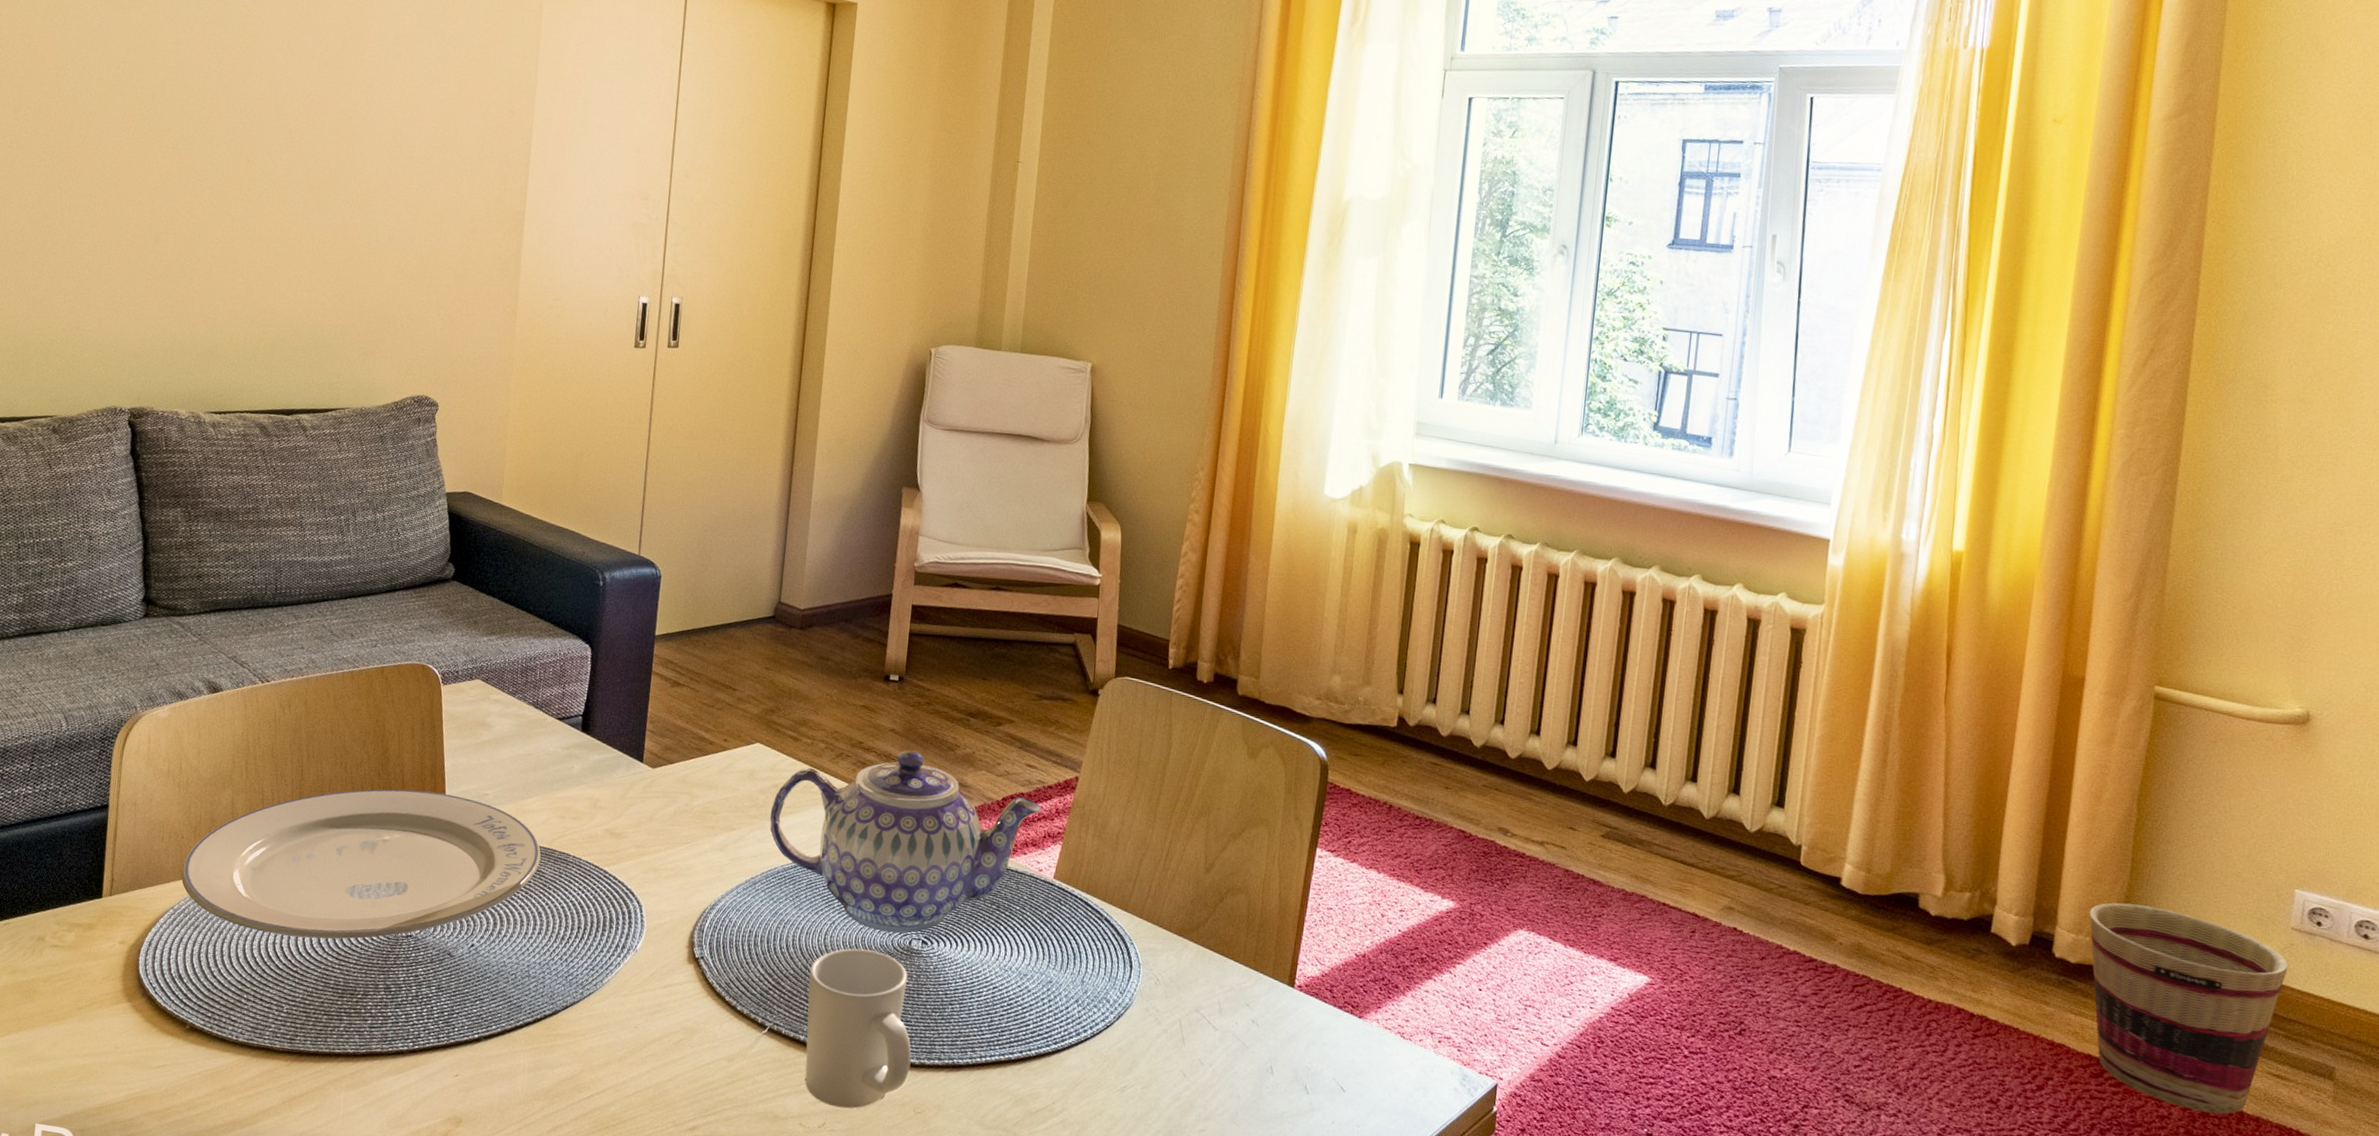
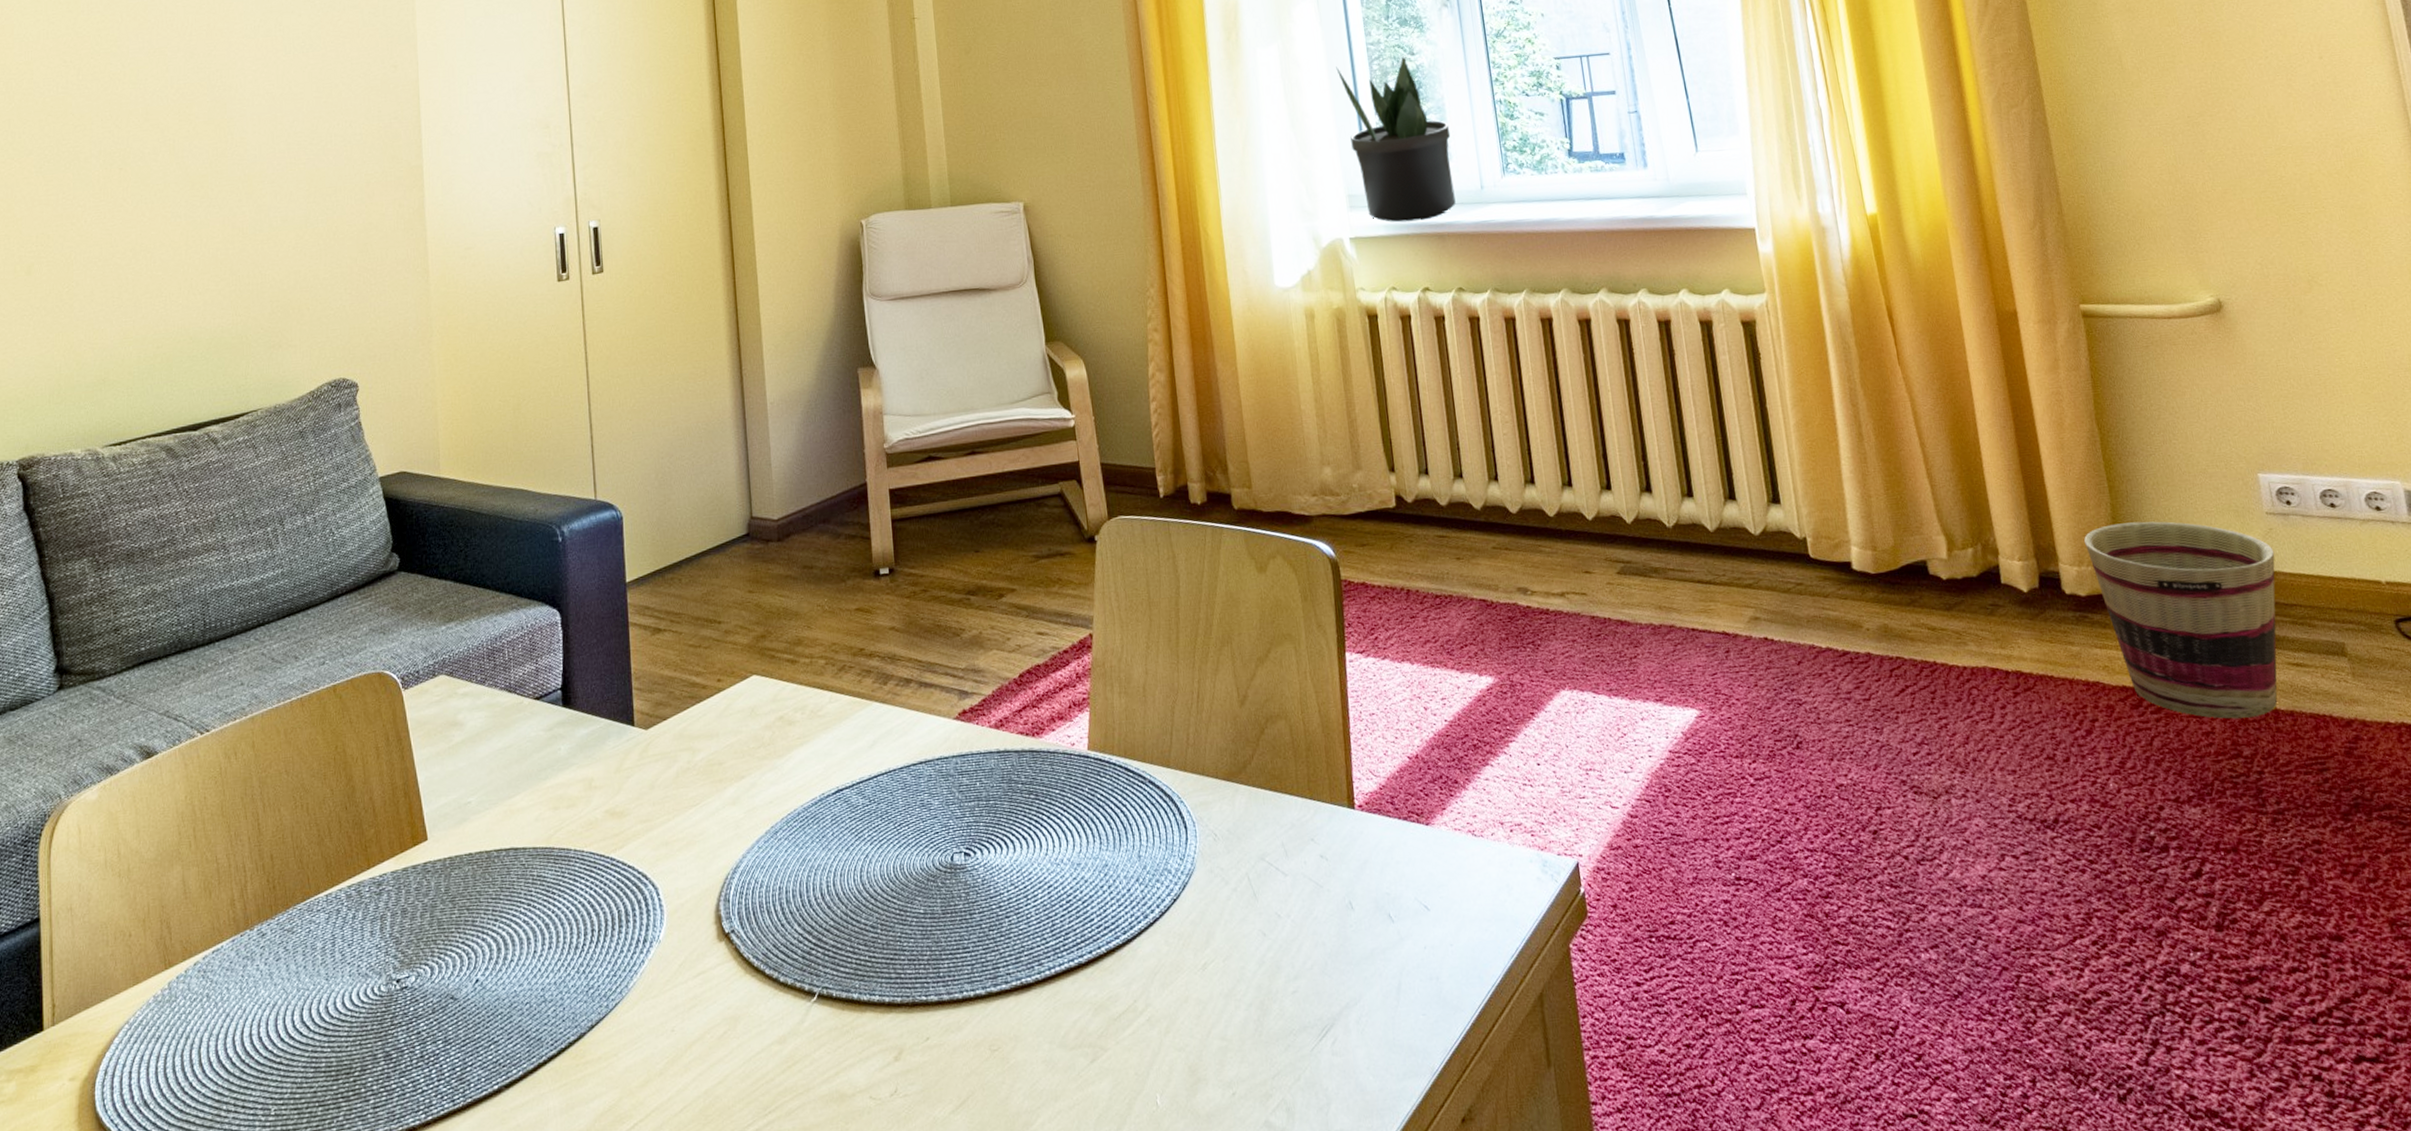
plate: present [181,789,541,939] -> none [133,811,539,1026]
teapot: present [769,749,1042,934] -> none [779,645,1062,854]
mug: present [804,948,912,1109] -> none [850,877,977,1068]
planter: none [1431,292,1537,462] -> present [1336,56,1456,223]

